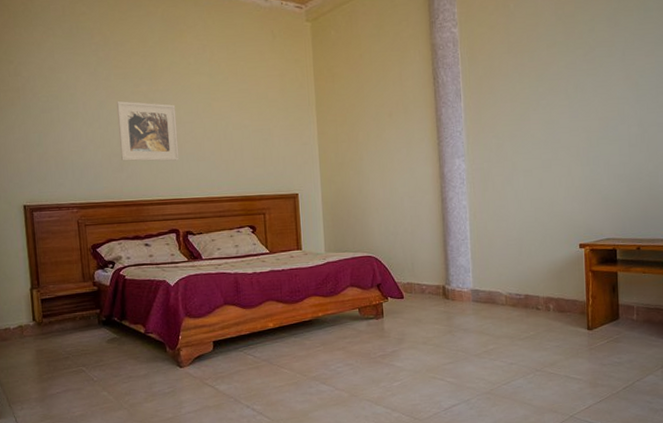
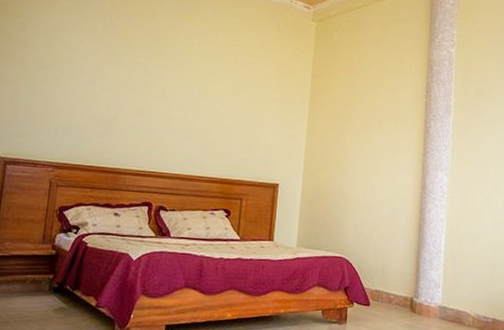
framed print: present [117,101,180,161] -> none [108,69,172,134]

